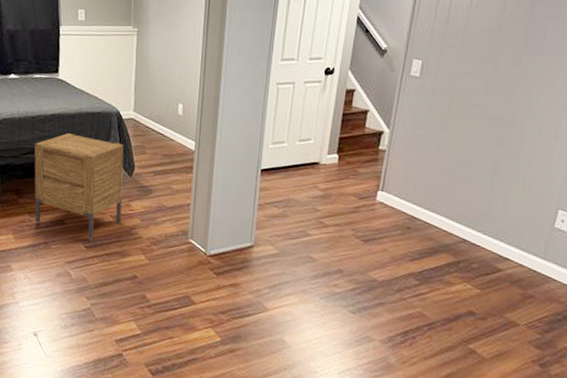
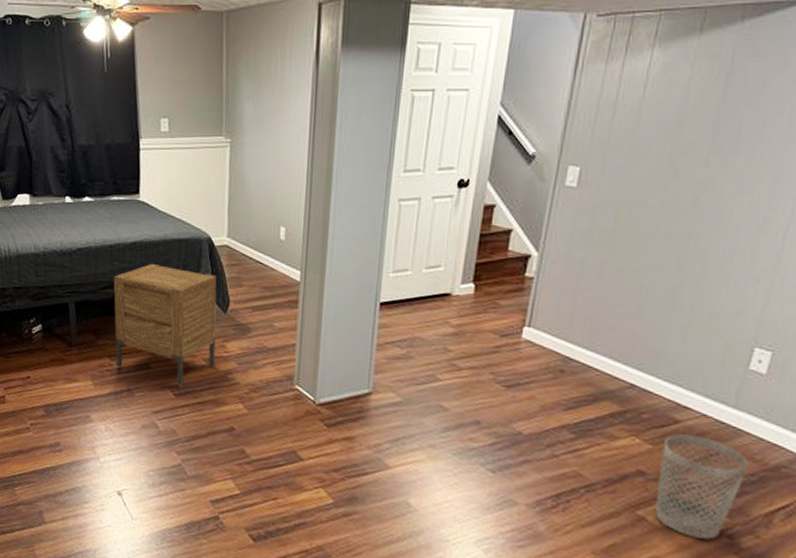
wastebasket: none [482,281,555,368] -> present [654,434,749,540]

